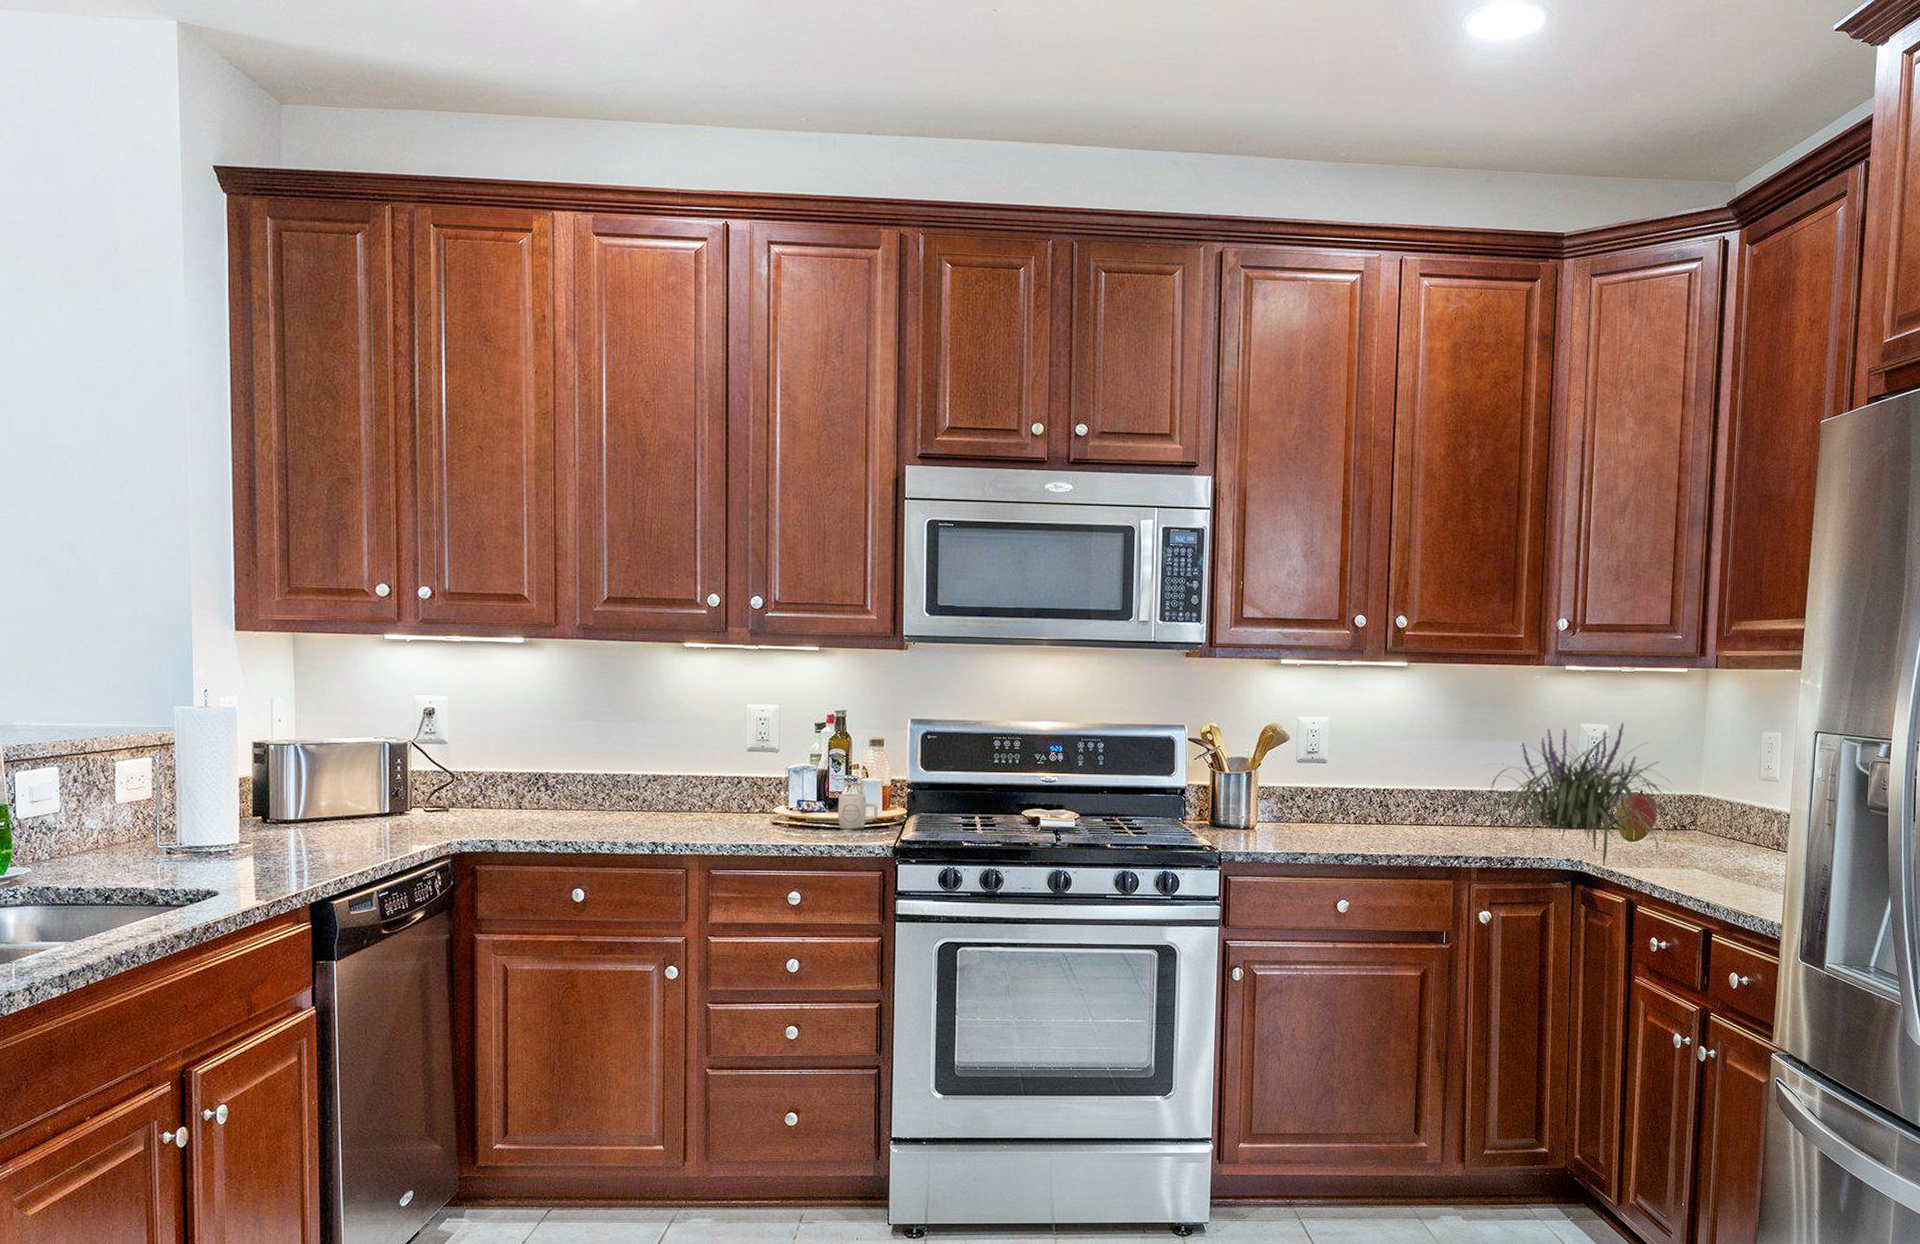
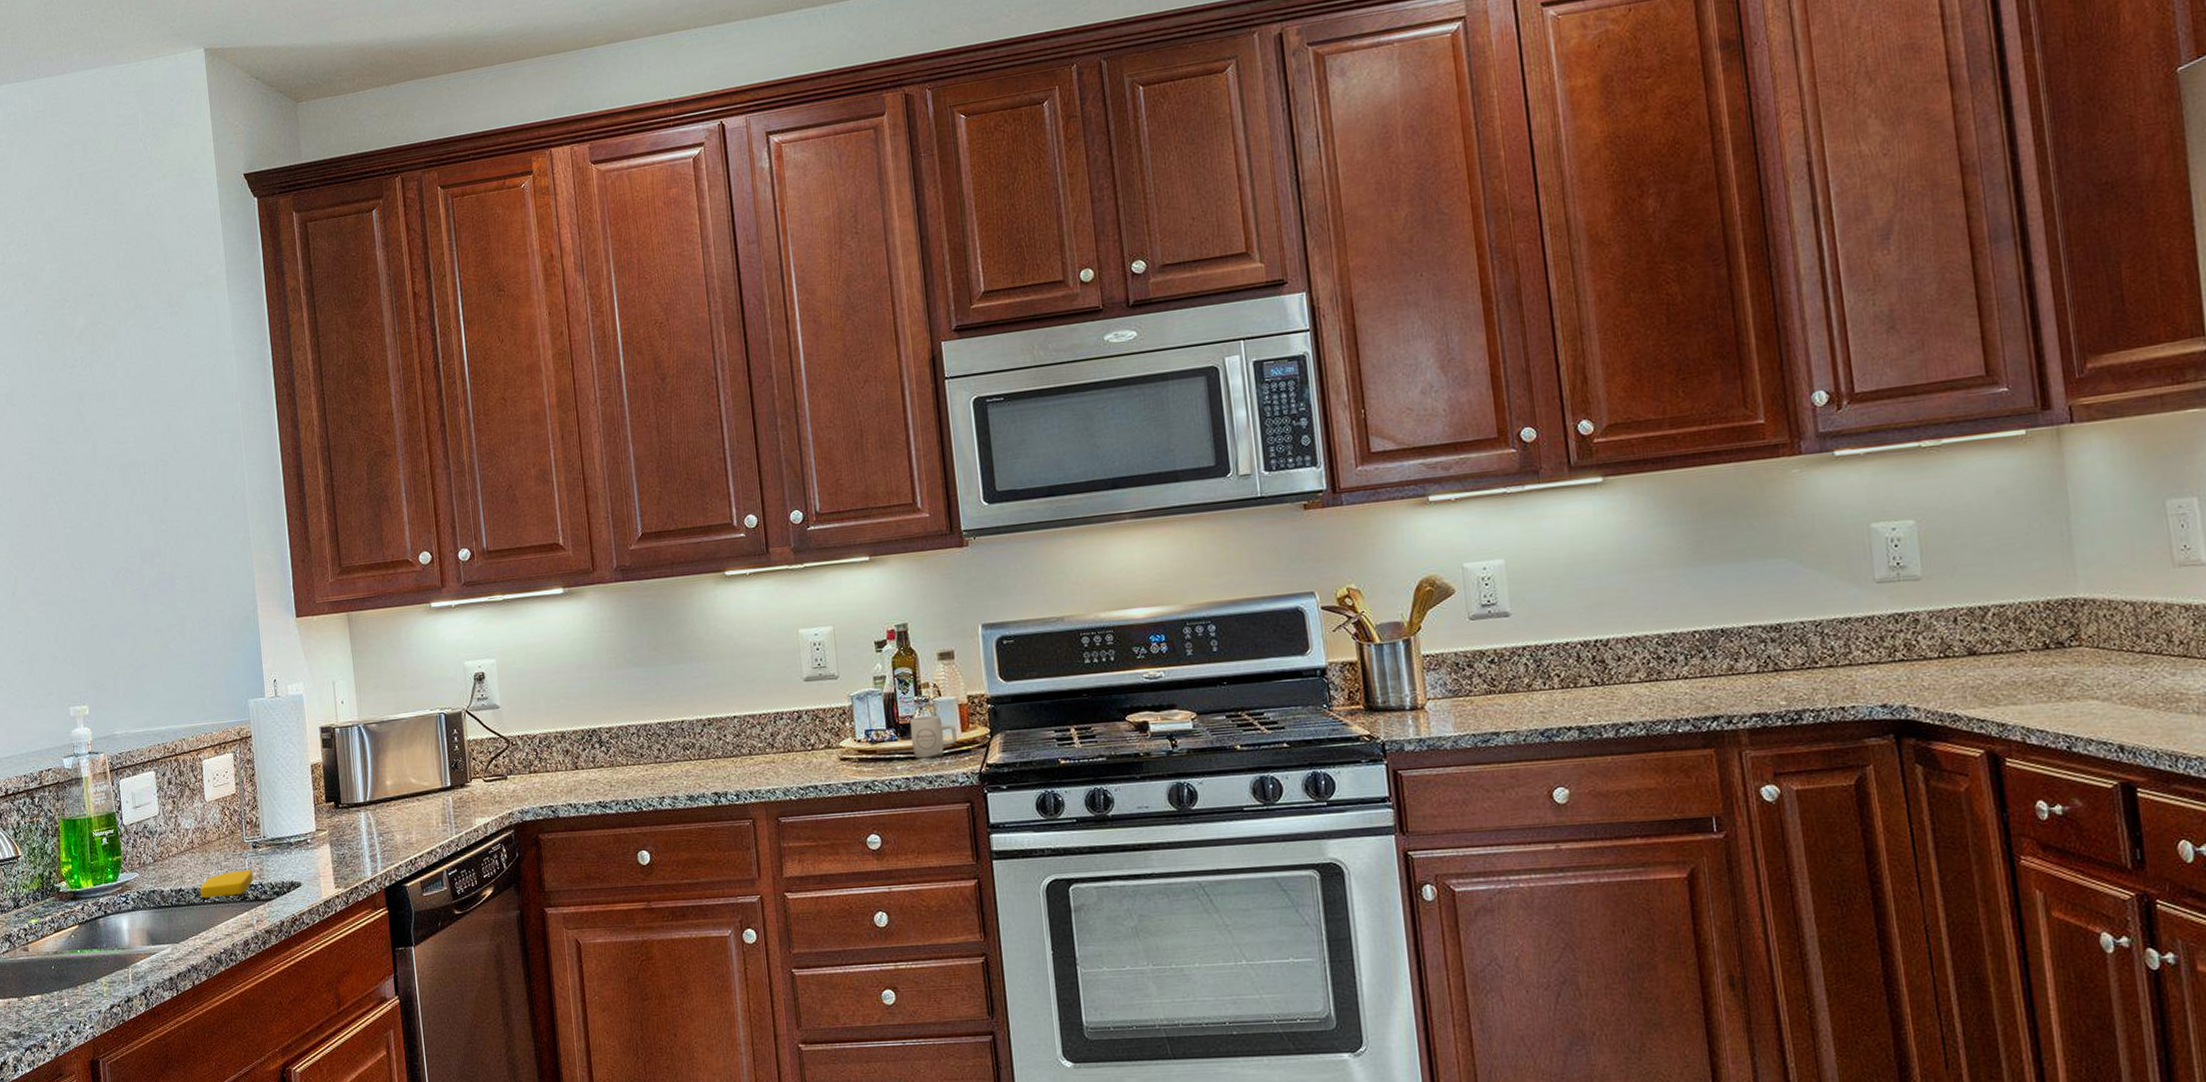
sponge: none [102,874,165,899] -> present [200,869,254,898]
plant: present [1478,722,1682,866] -> none [1731,513,2052,709]
fruit: present [1616,789,1657,843] -> none [1948,599,2015,674]

